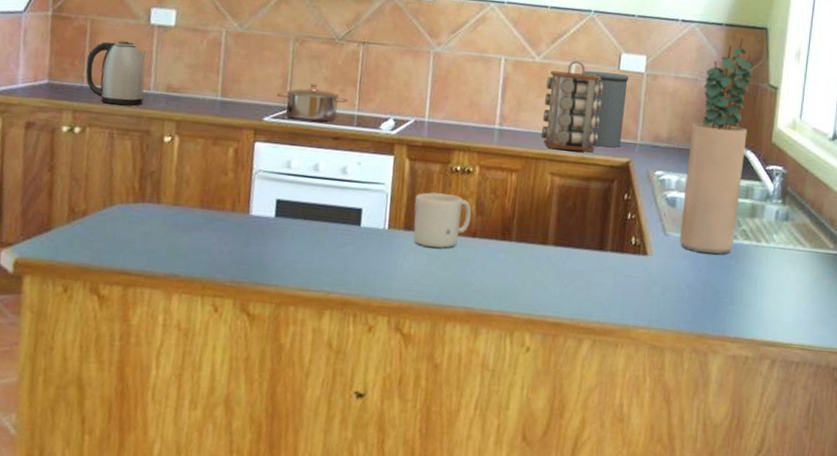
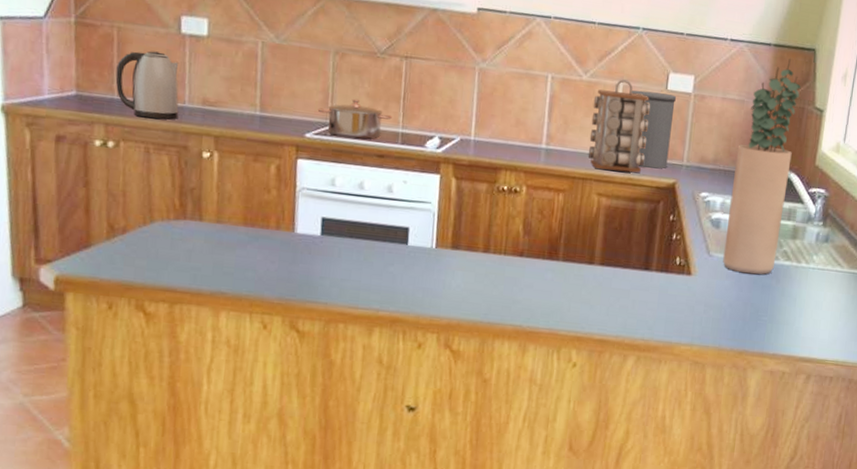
mug: present [413,192,472,248] -> none [461,211,519,267]

